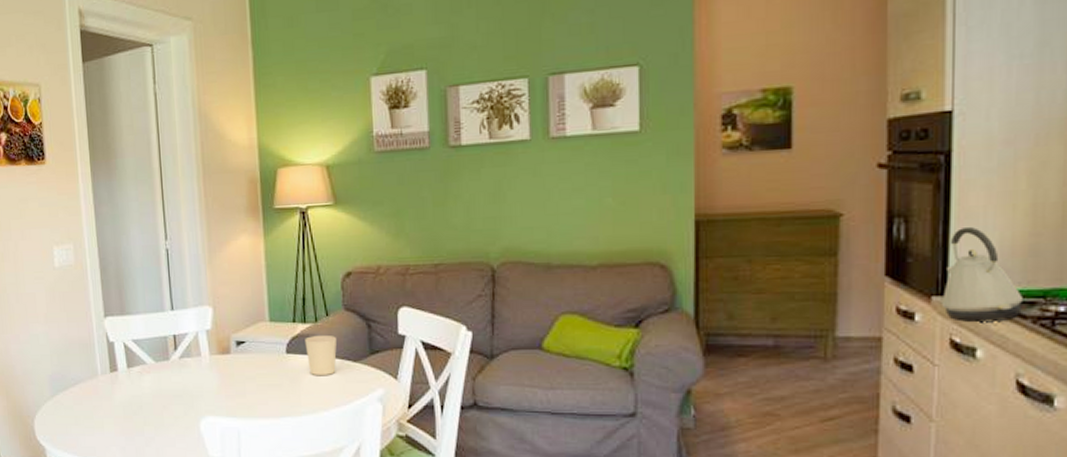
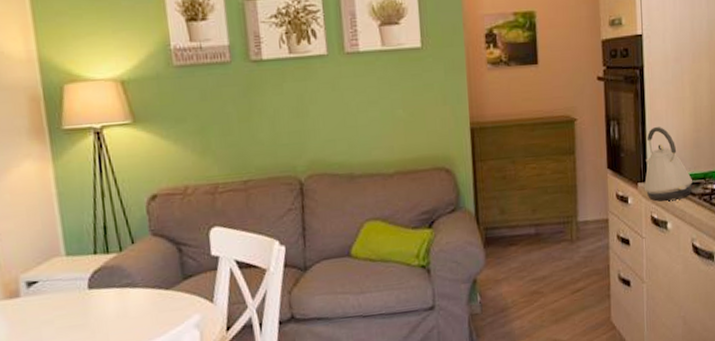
dixie cup: present [305,334,338,376] -> none [109,264,147,310]

